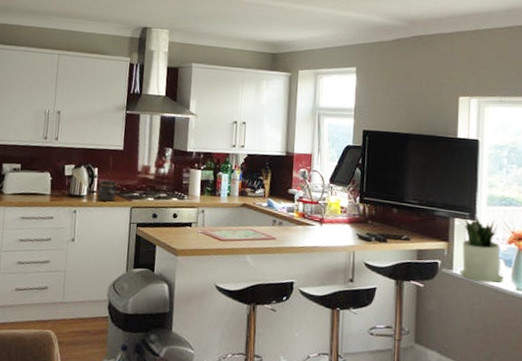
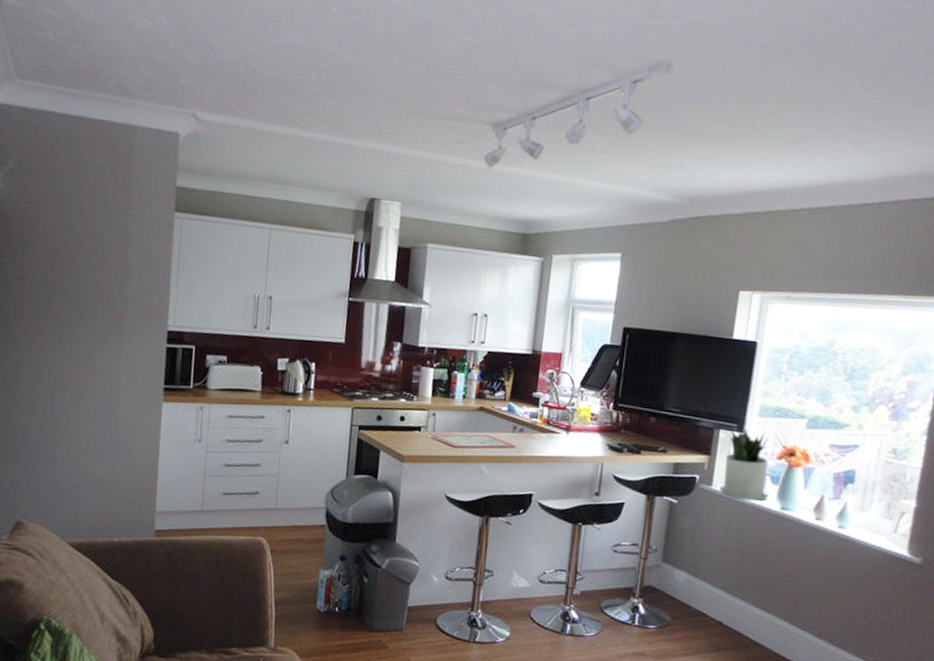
jar: present [96,180,118,202] -> none [313,376,338,402]

